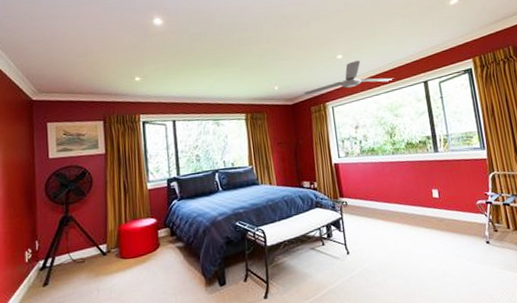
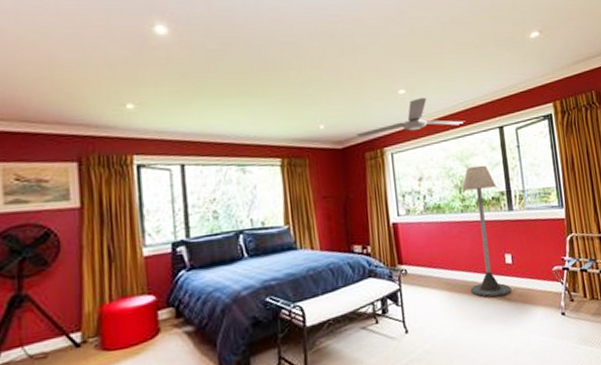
floor lamp: none [392,114,439,227] -> present [461,165,512,298]

